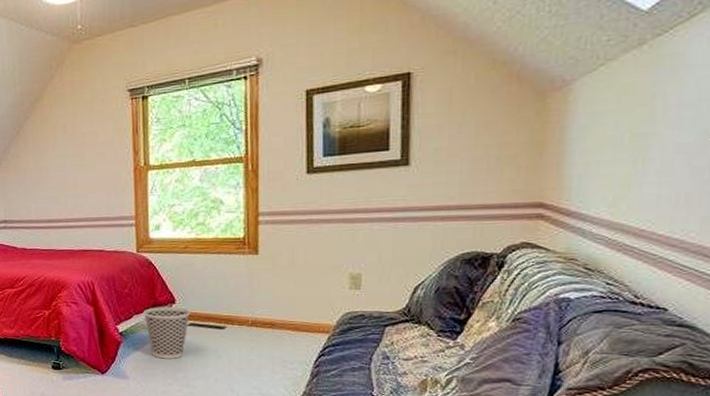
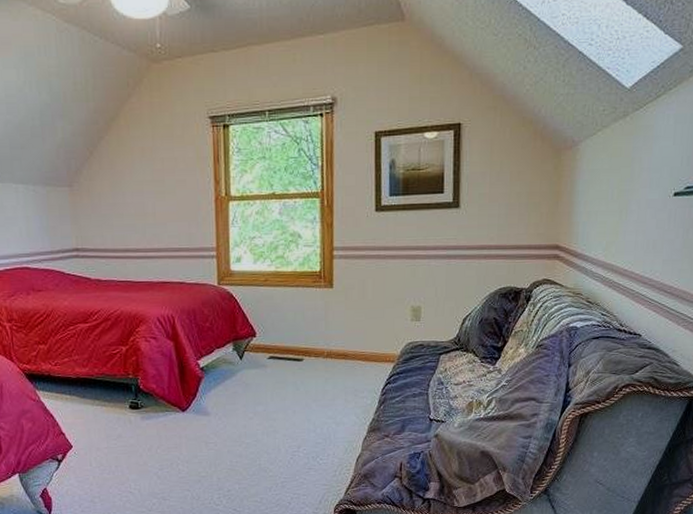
wastebasket: present [143,306,191,359] -> none [224,340,271,393]

